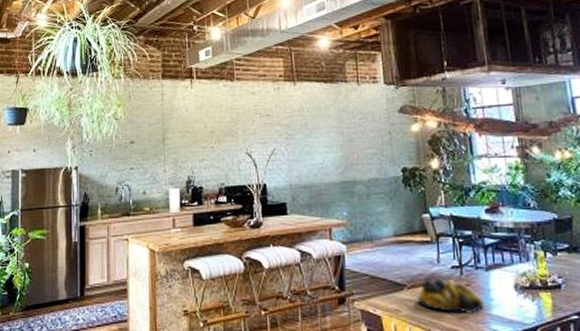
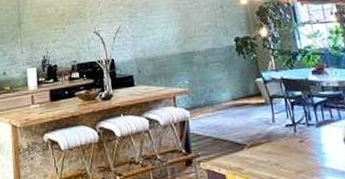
fruit bowl: present [417,278,485,314] -> none [257,136,318,168]

